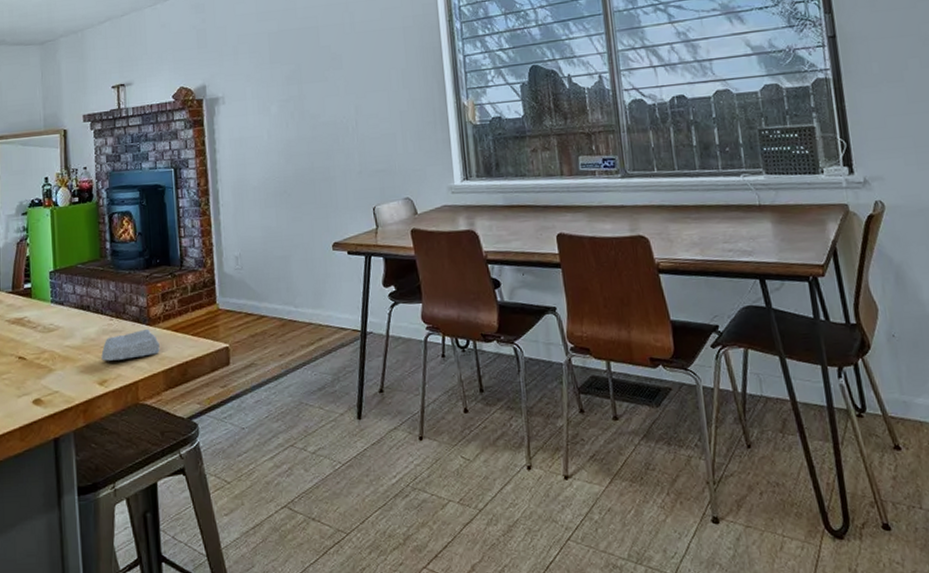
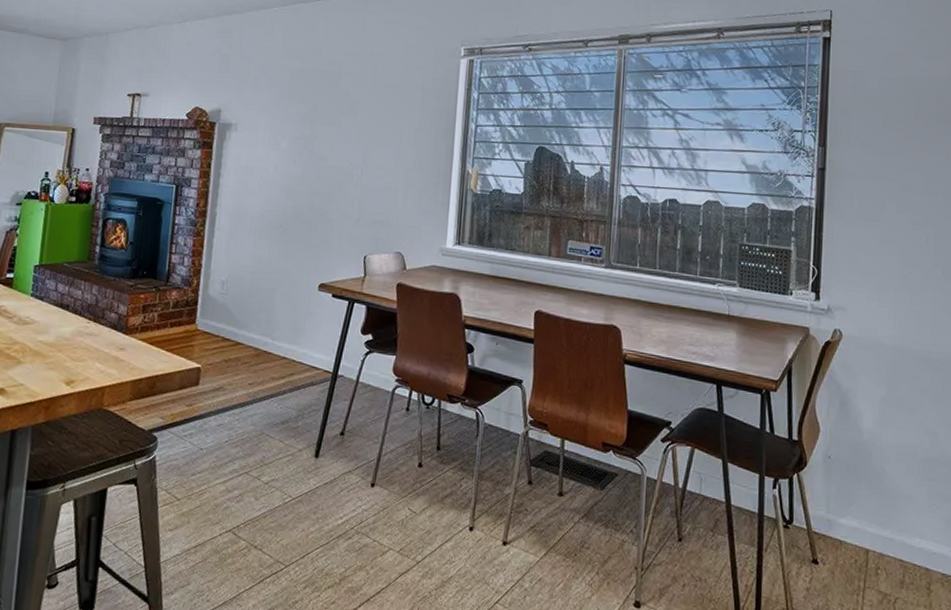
soap bar: present [101,328,160,361] -> none [72,337,133,364]

